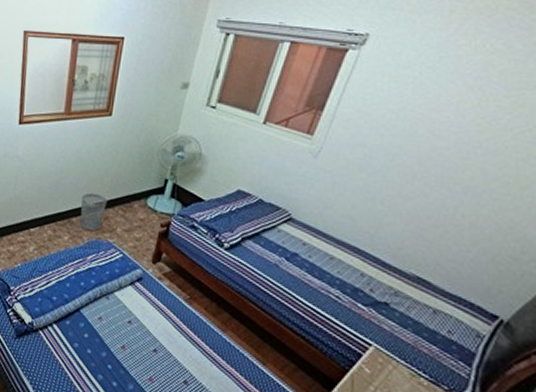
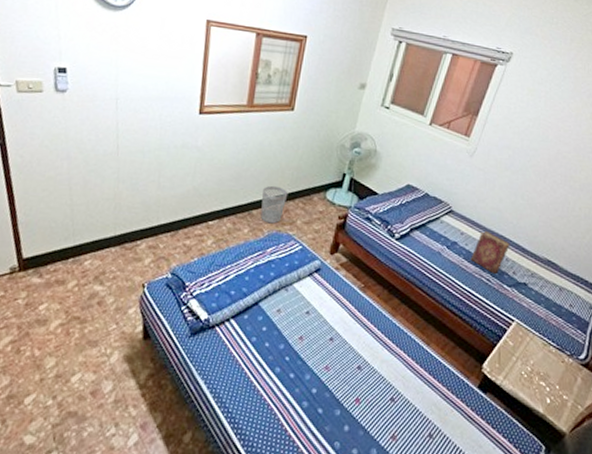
hardback book: none [315,240,366,292] -> present [470,230,510,275]

